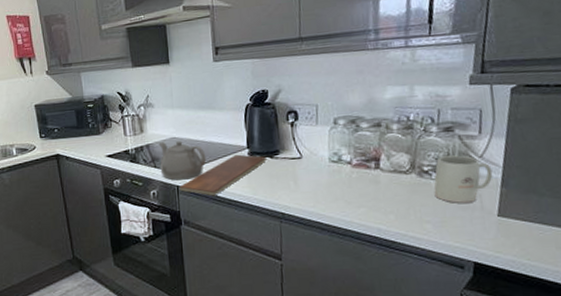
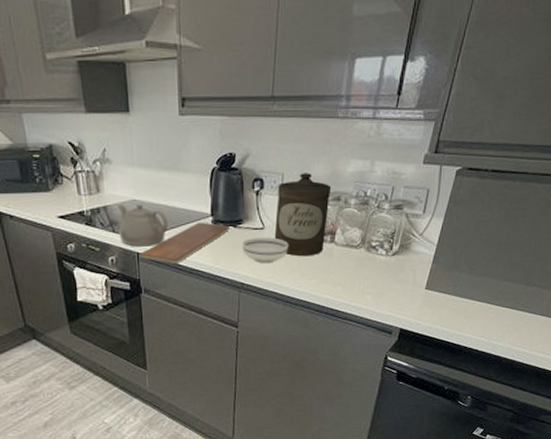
bowl: none [280,166,330,193] -> present [242,237,289,264]
canister: none [312,102,370,184] -> present [274,173,332,257]
mug: present [434,155,493,203] -> none [378,232,428,277]

